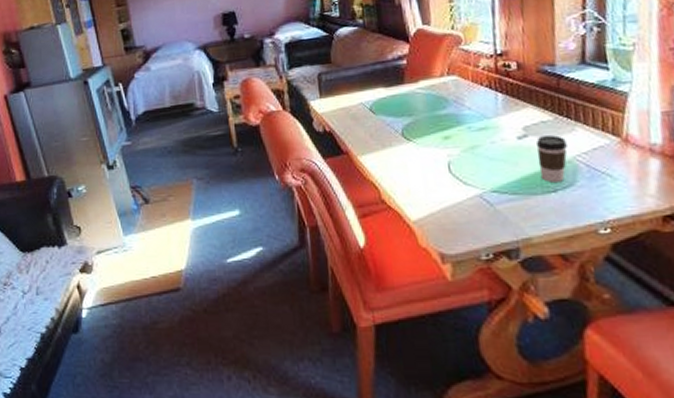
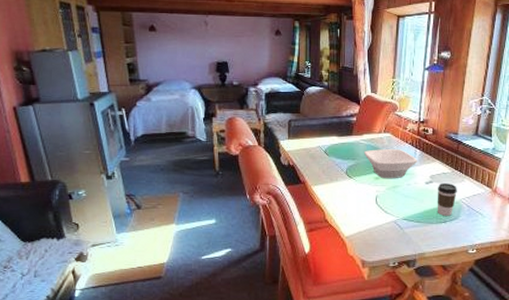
bowl: none [423,95,502,137] -> present [364,149,418,178]

